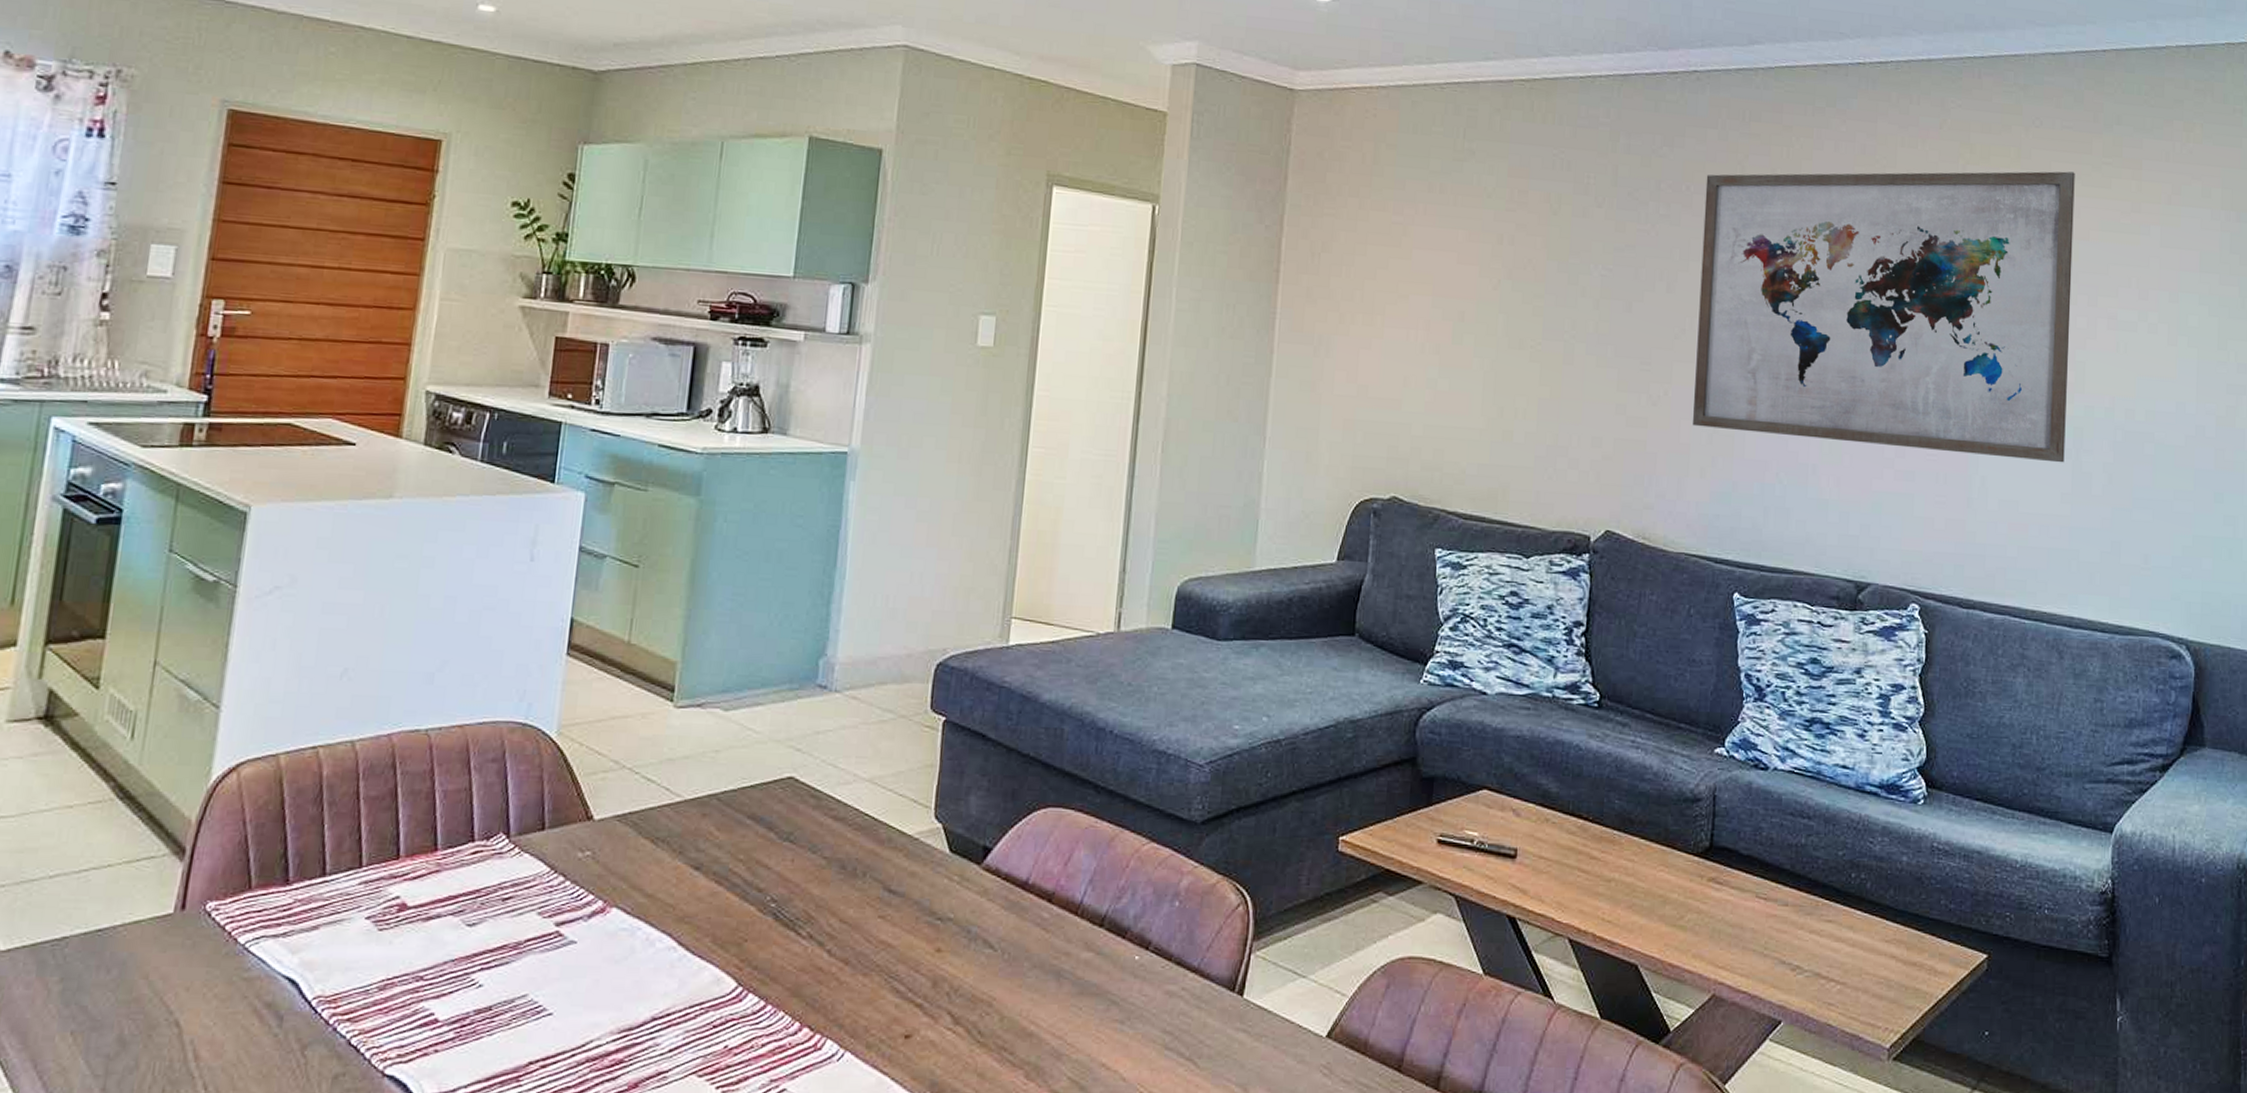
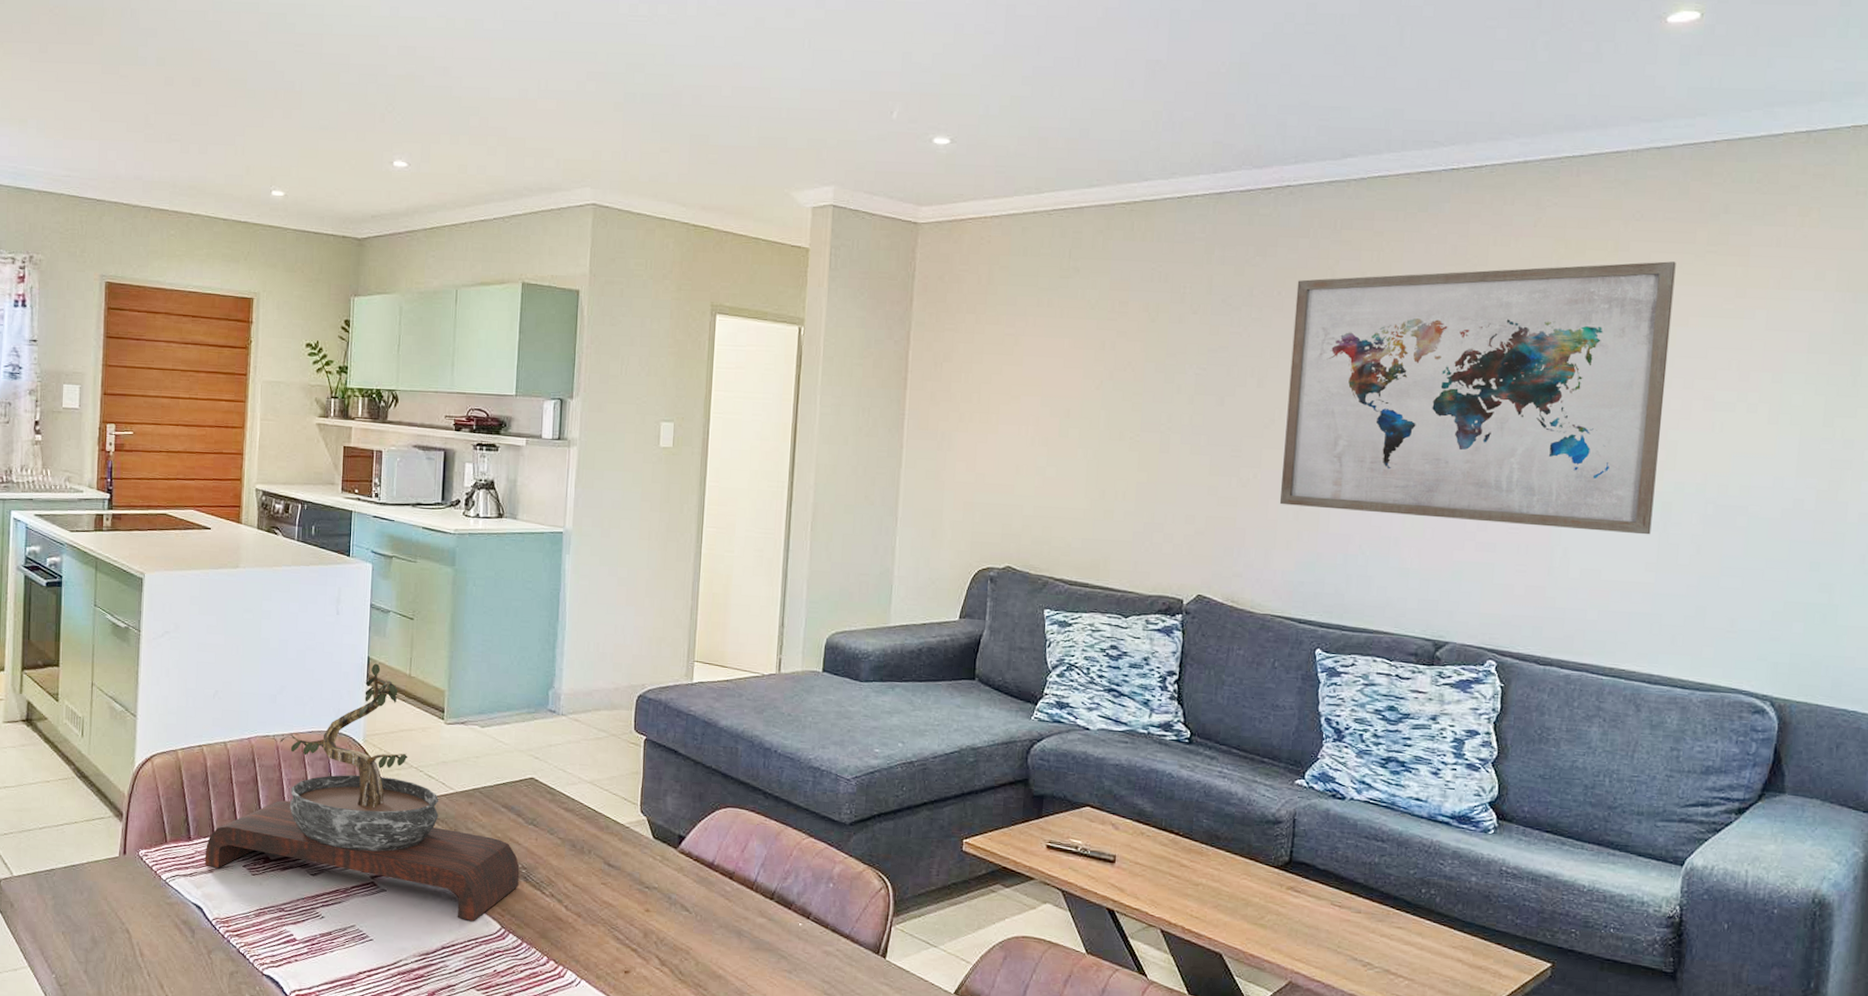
bonsai tree: none [306,627,768,979] -> present [204,663,520,921]

